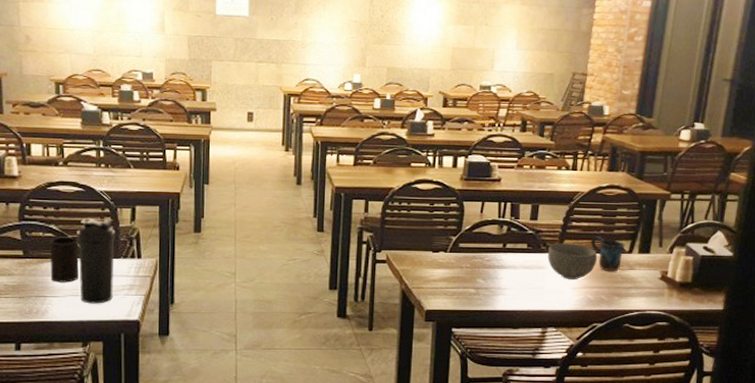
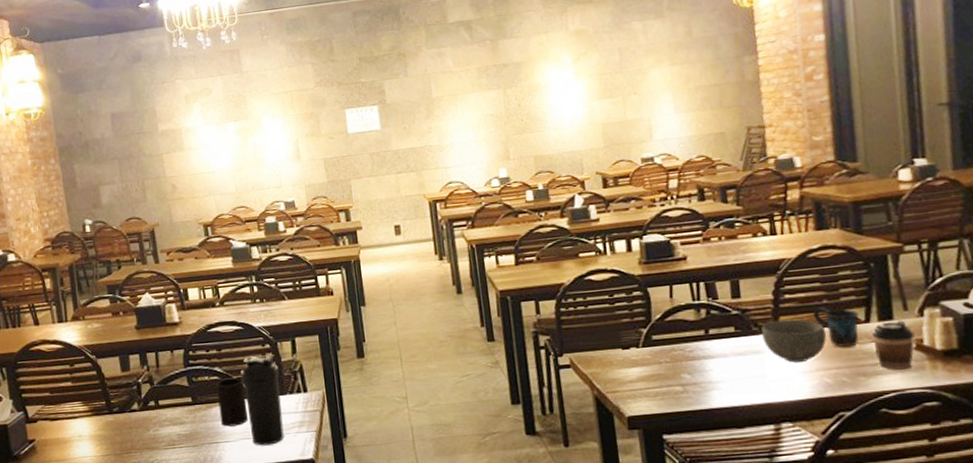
coffee cup: none [631,254,662,294] -> present [871,320,915,370]

